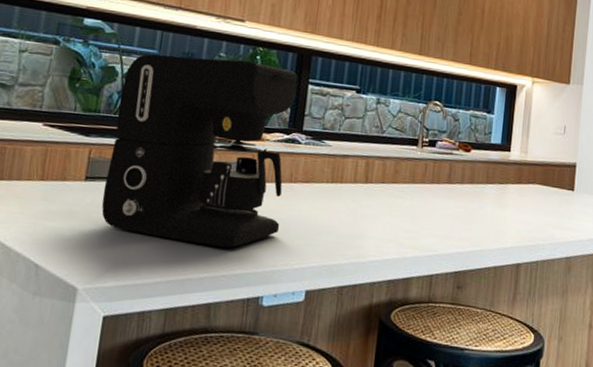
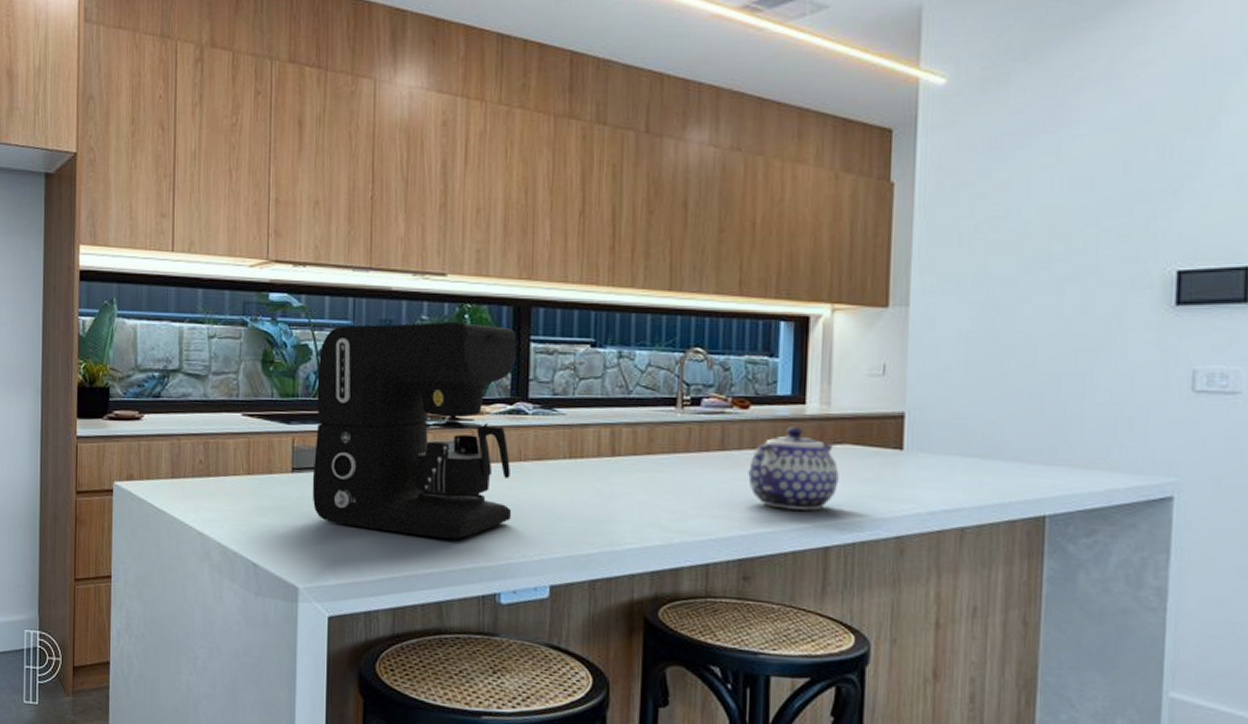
teapot: none [466,167,530,235] -> present [748,426,839,511]

